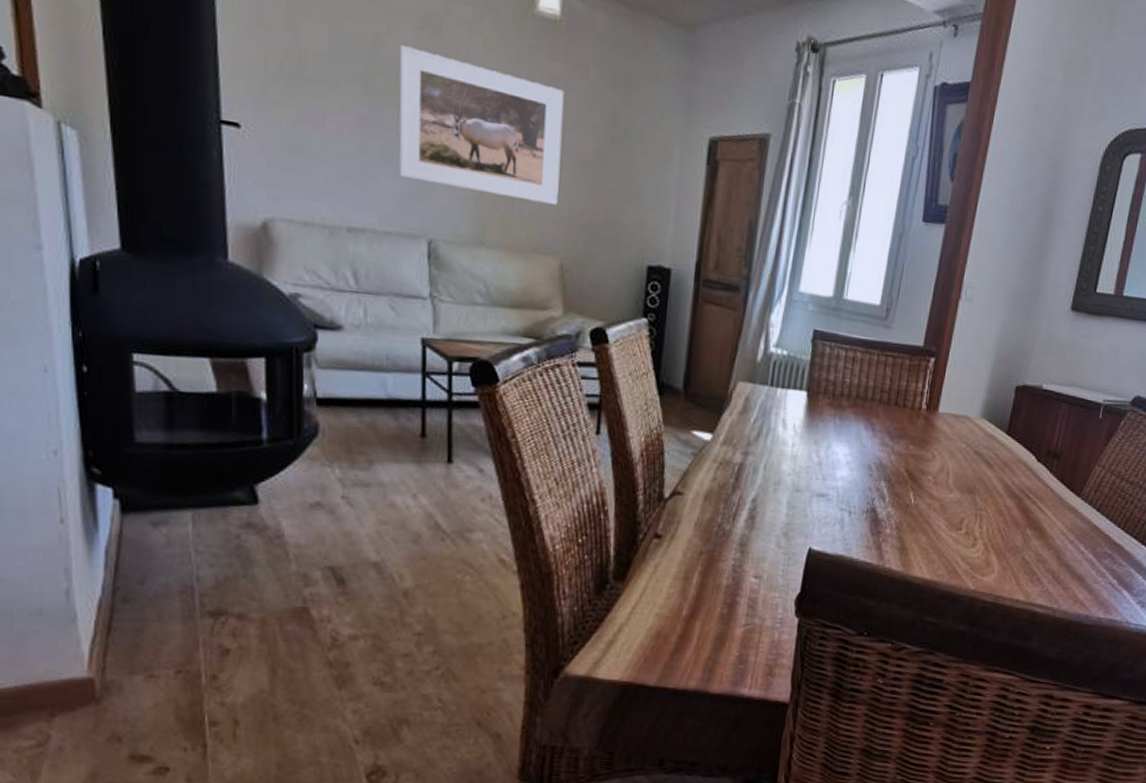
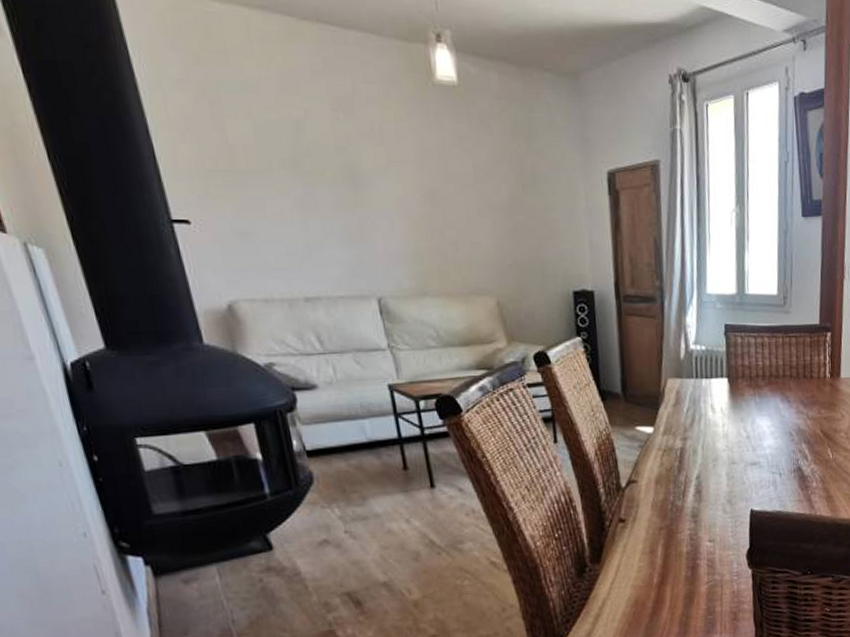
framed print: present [398,45,565,205] -> none [319,128,485,250]

